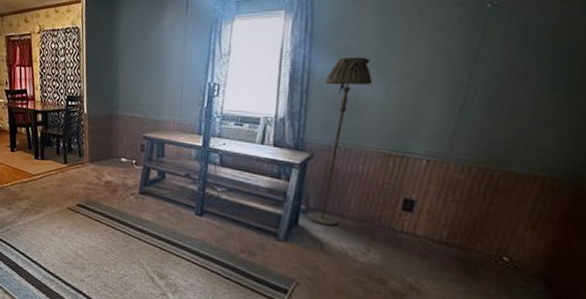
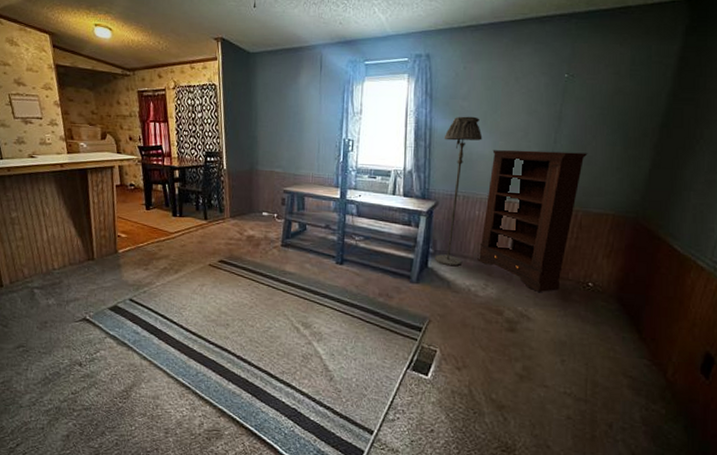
bookshelf: none [358,95,513,264] -> present [477,150,588,292]

